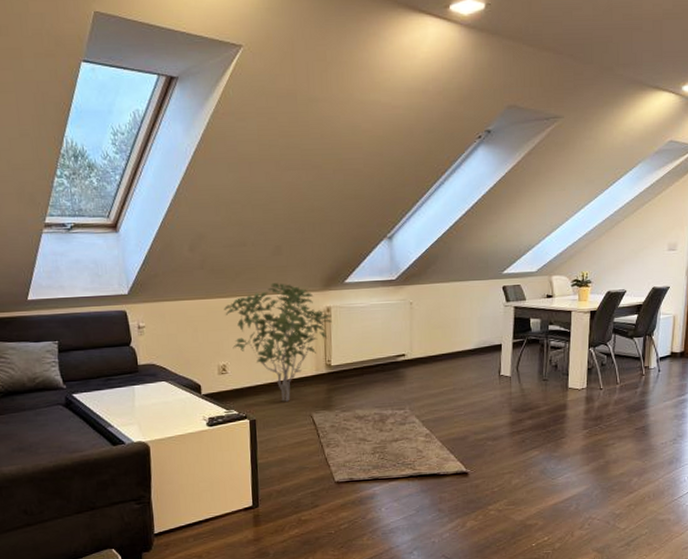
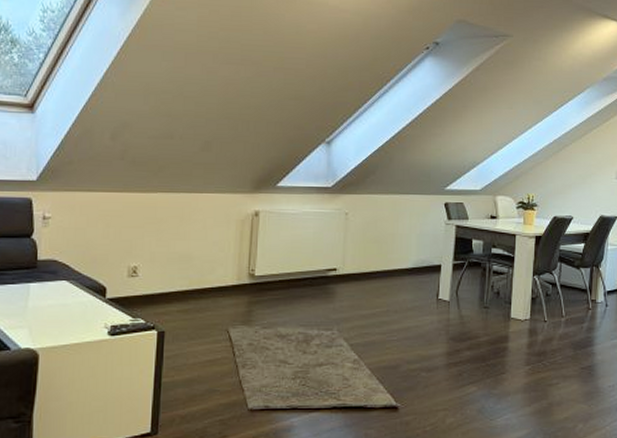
shrub: present [223,283,332,402] -> none [141,181,260,313]

